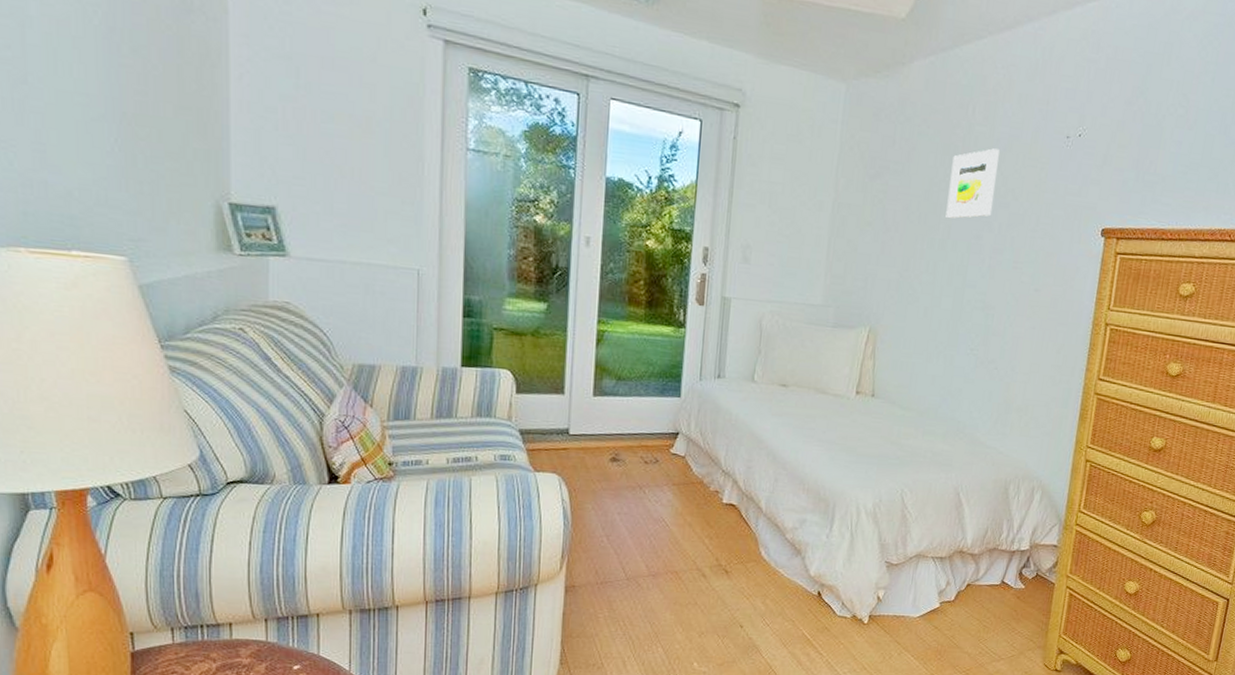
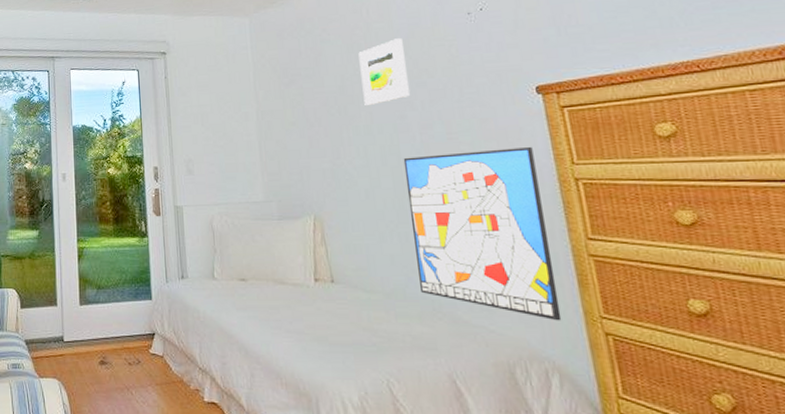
wall art: none [951,280,1081,448] -> present [403,147,562,321]

